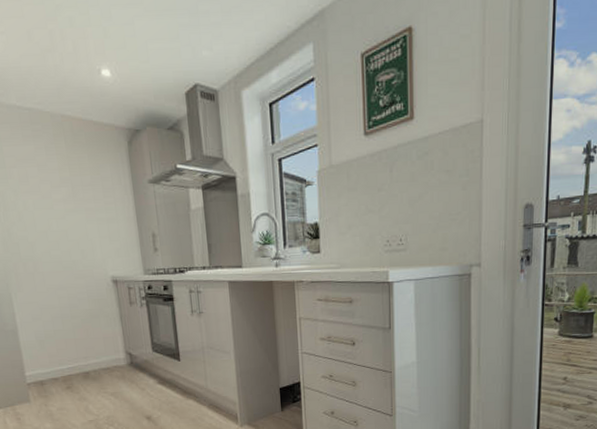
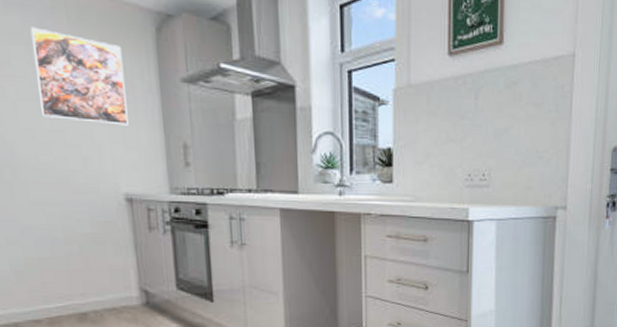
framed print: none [40,152,112,223] -> present [30,27,129,126]

